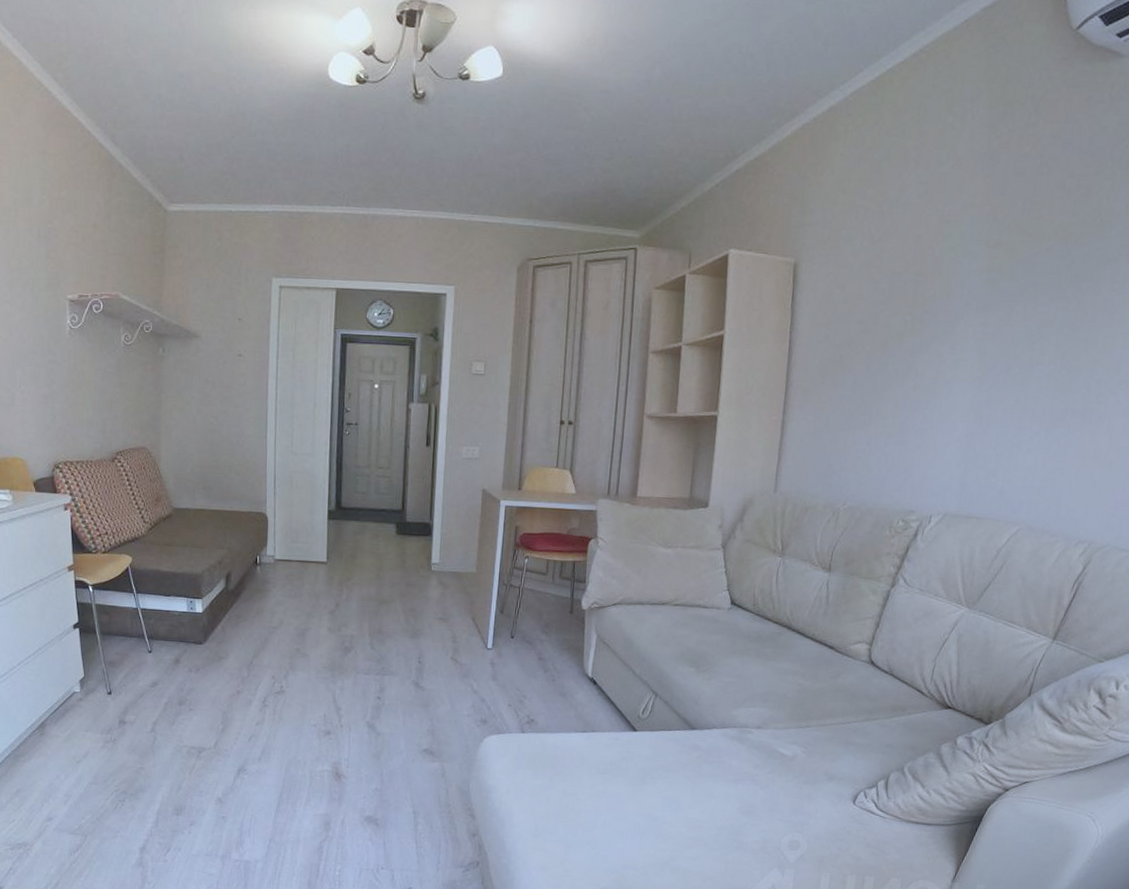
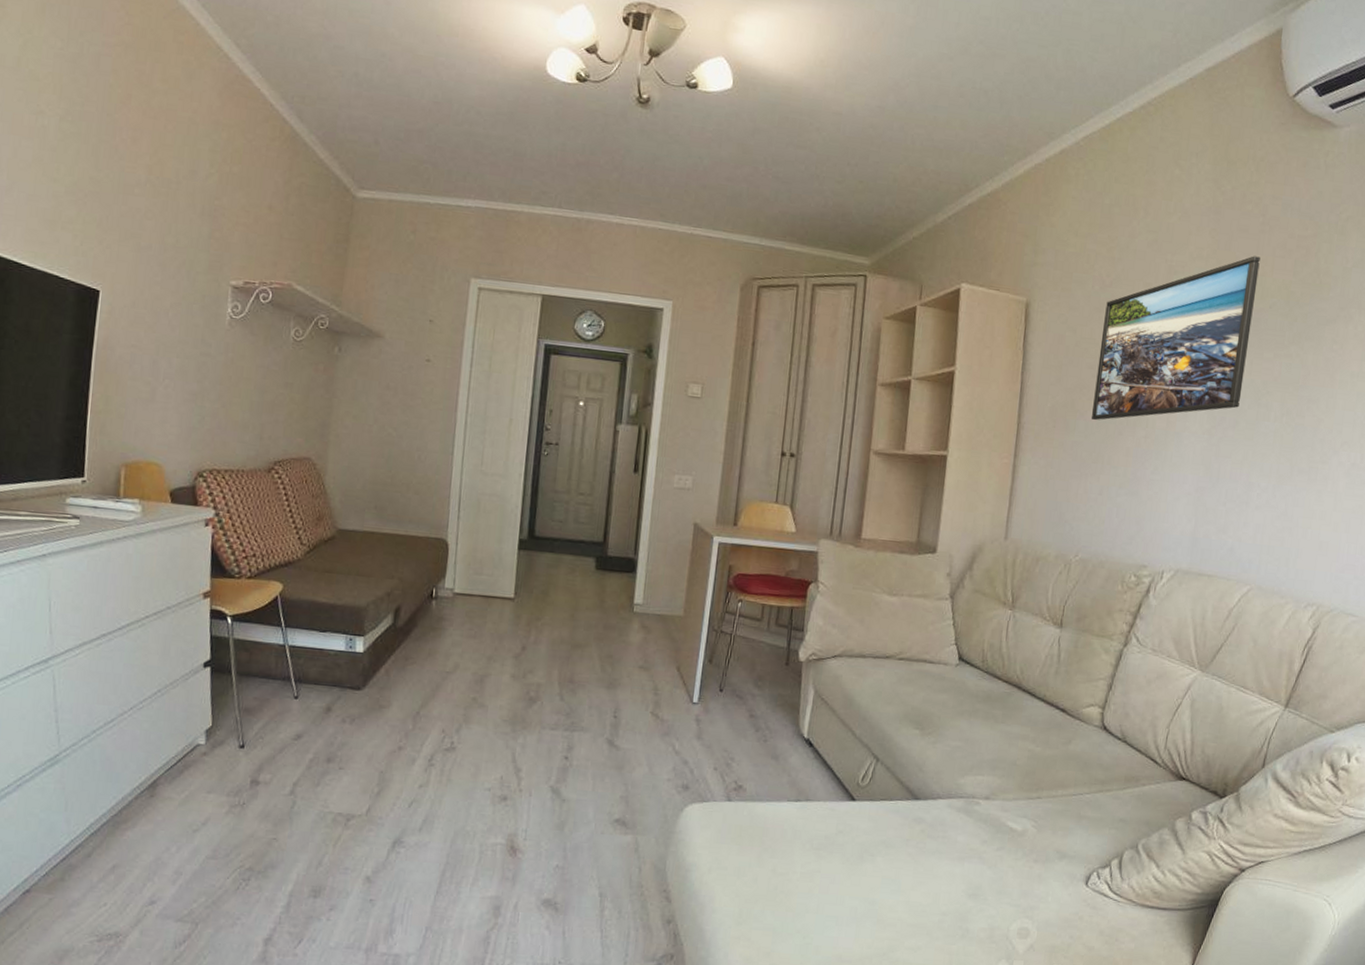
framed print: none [860,199,1038,375] -> present [1092,256,1261,421]

